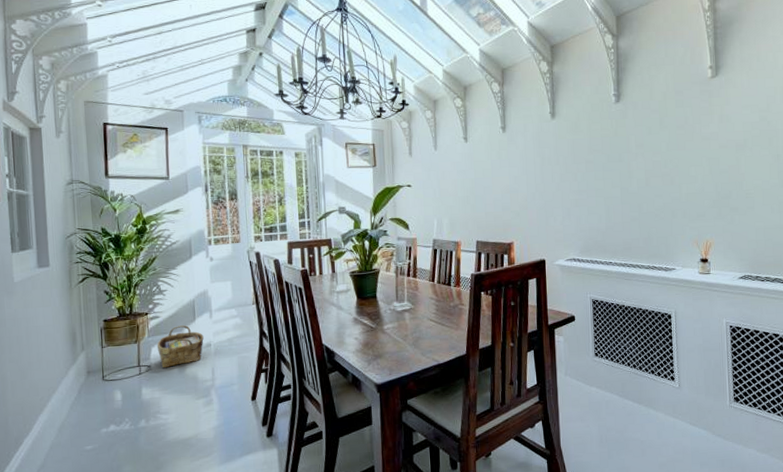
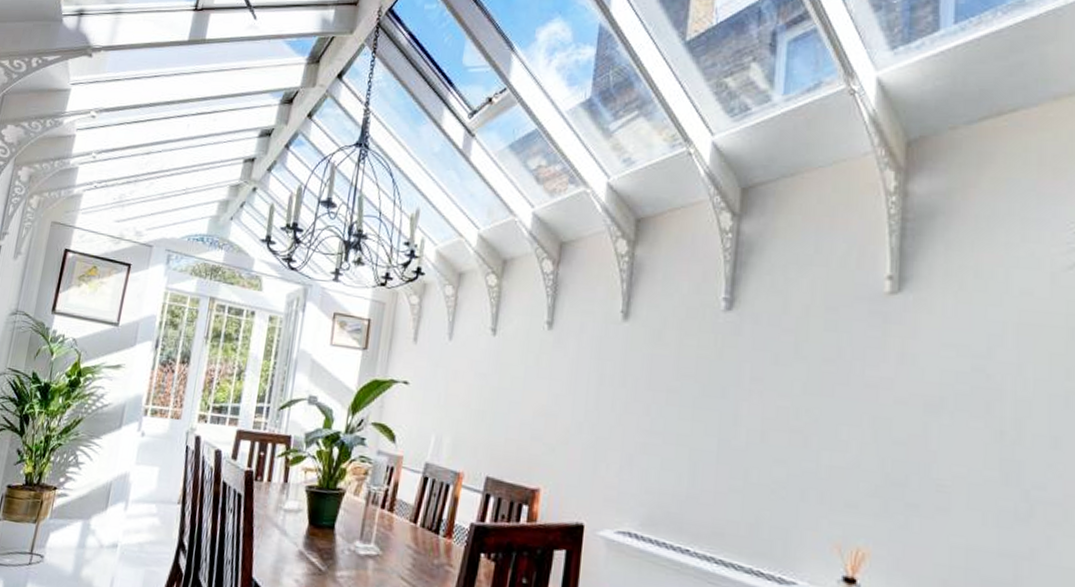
woven basket: present [156,325,204,368] -> none [55,511,112,564]

